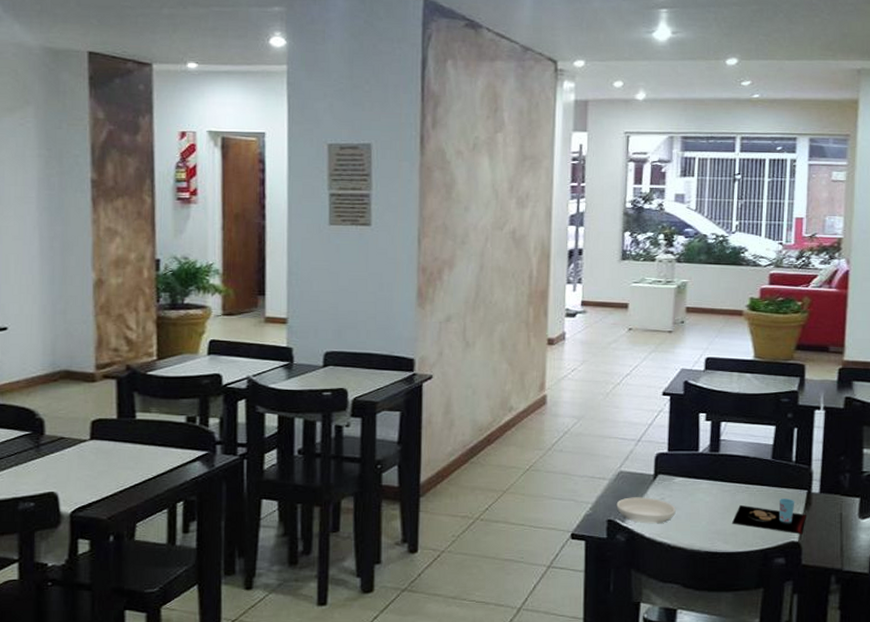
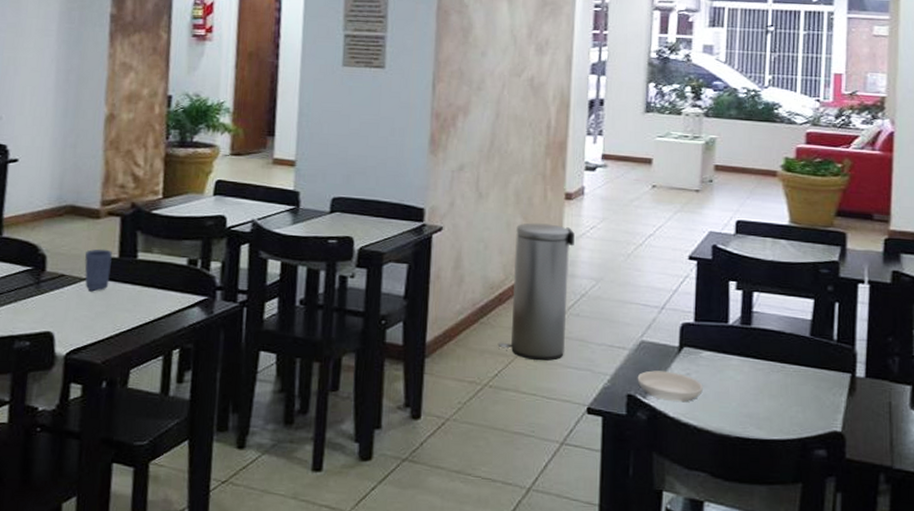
cup: none [83,411,111,451] -> present [85,249,113,291]
pedal bin: none [487,368,557,494] -> present [497,223,575,361]
place setting: present [731,499,807,535] -> none [765,381,851,424]

